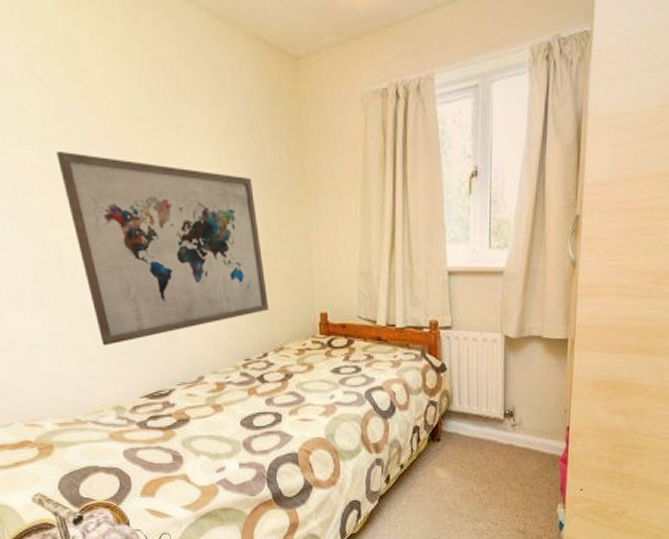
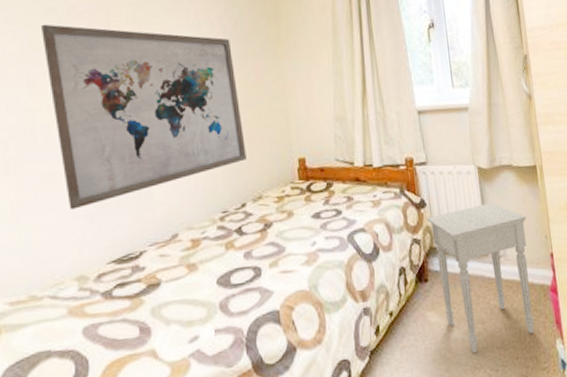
nightstand: none [445,372,549,508] -> present [426,202,534,354]

